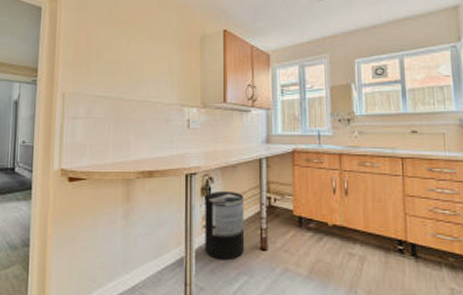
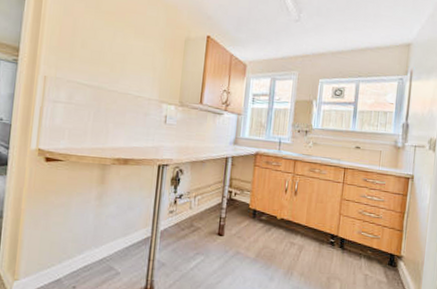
trash can: present [205,190,245,261] -> none [169,182,209,242]

